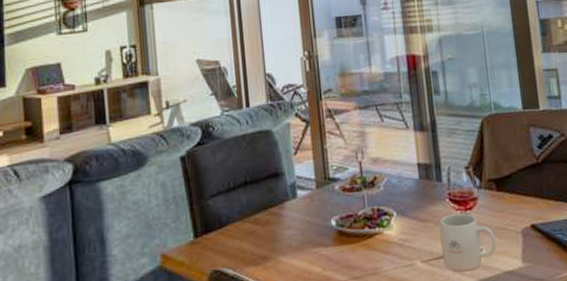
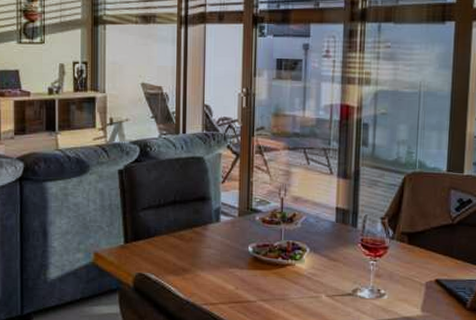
mug: present [439,213,497,272] -> none [346,259,400,311]

